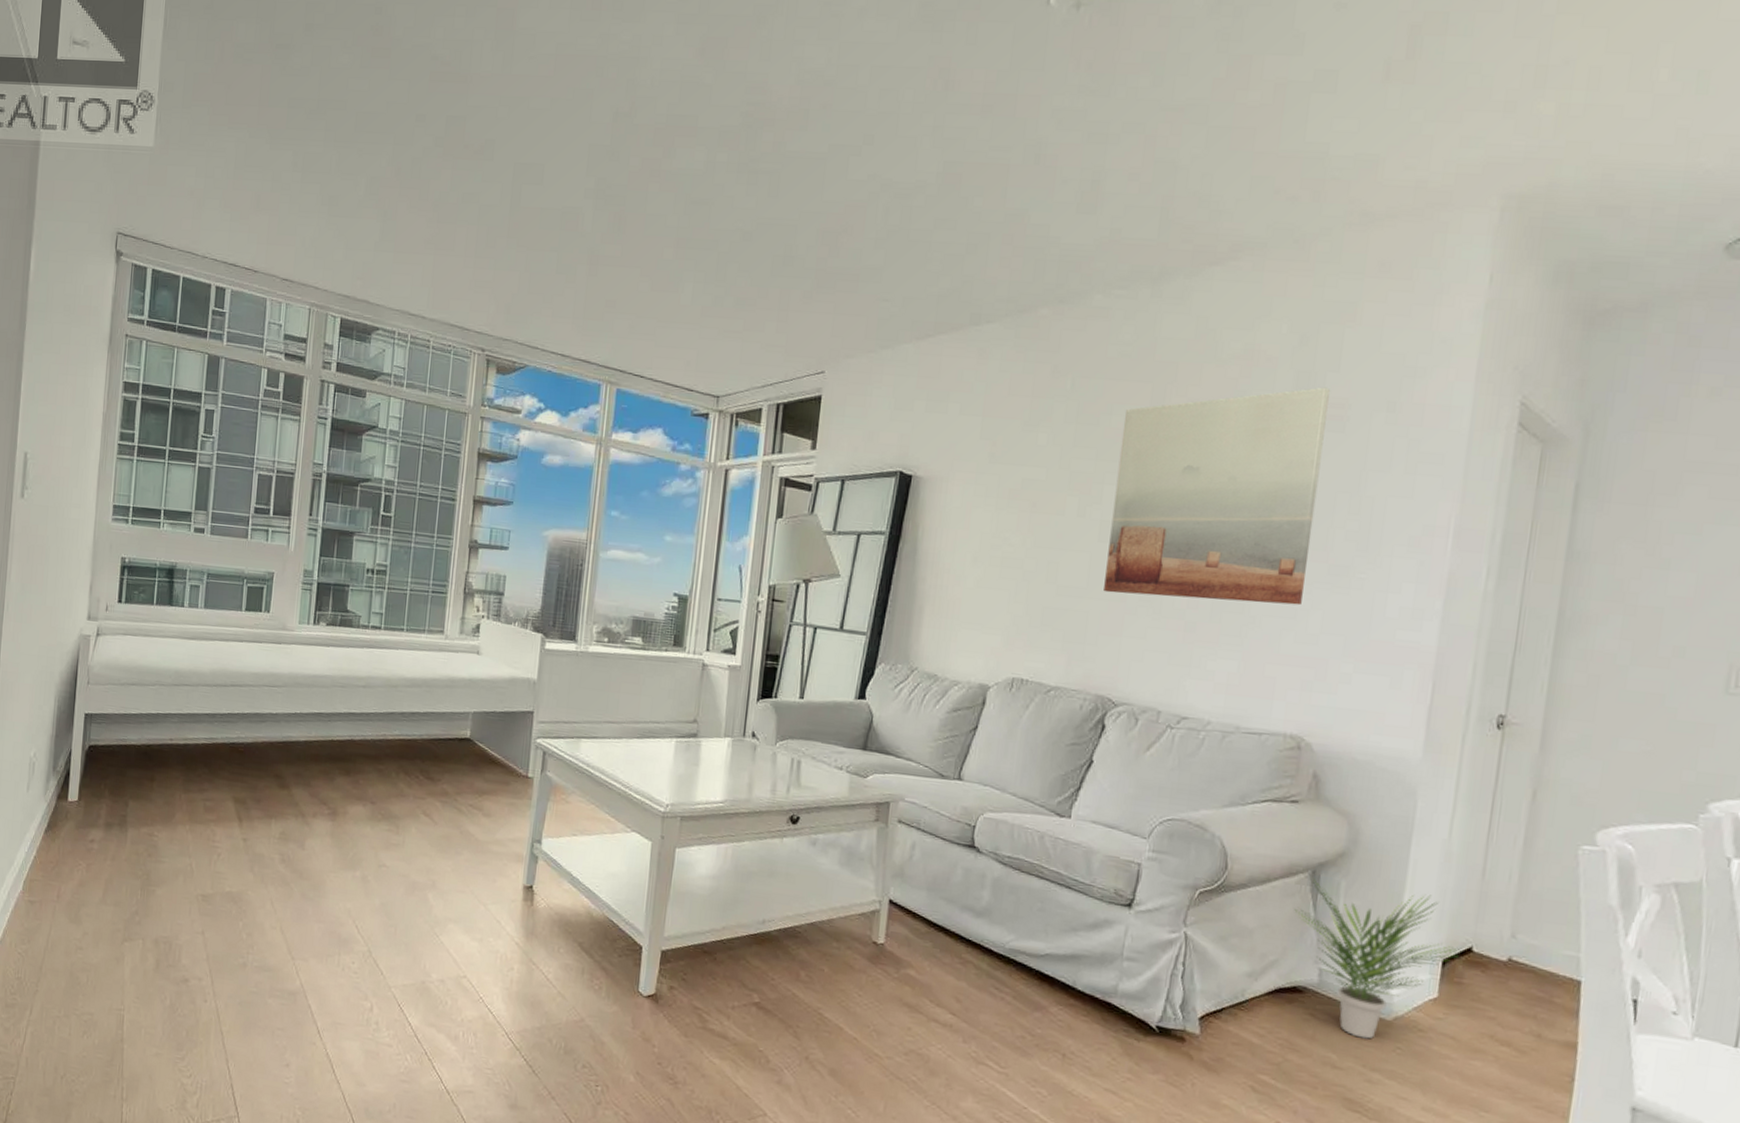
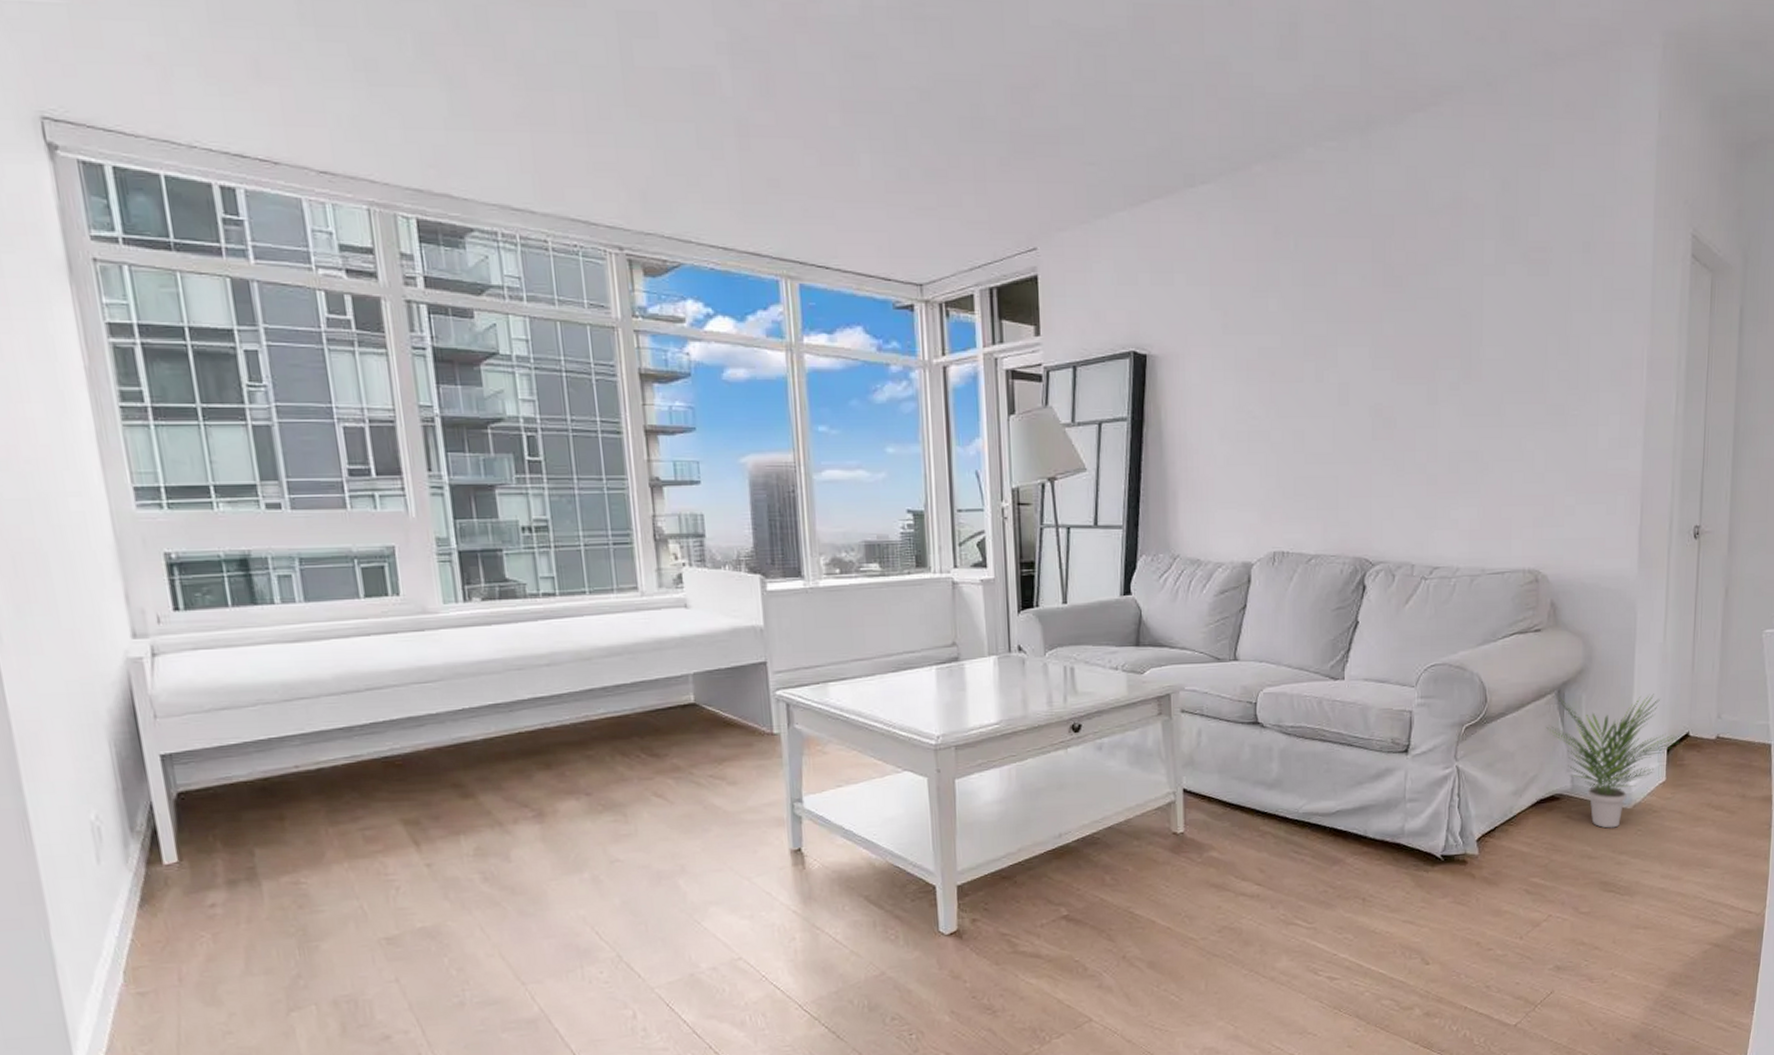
wall art: present [1104,387,1331,606] -> none [1349,232,1534,455]

